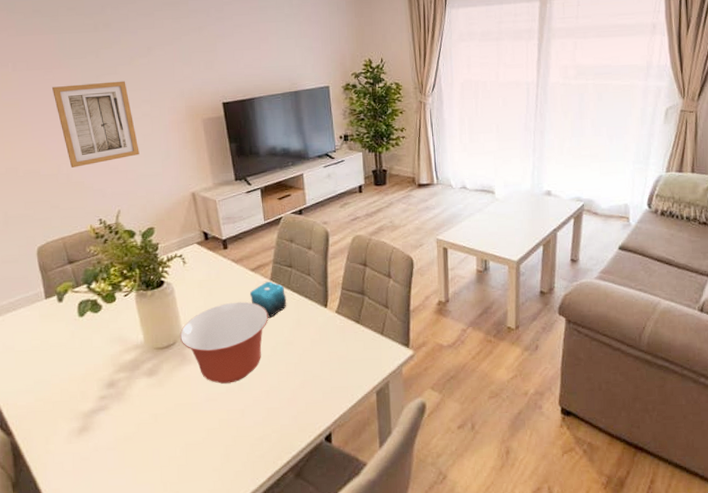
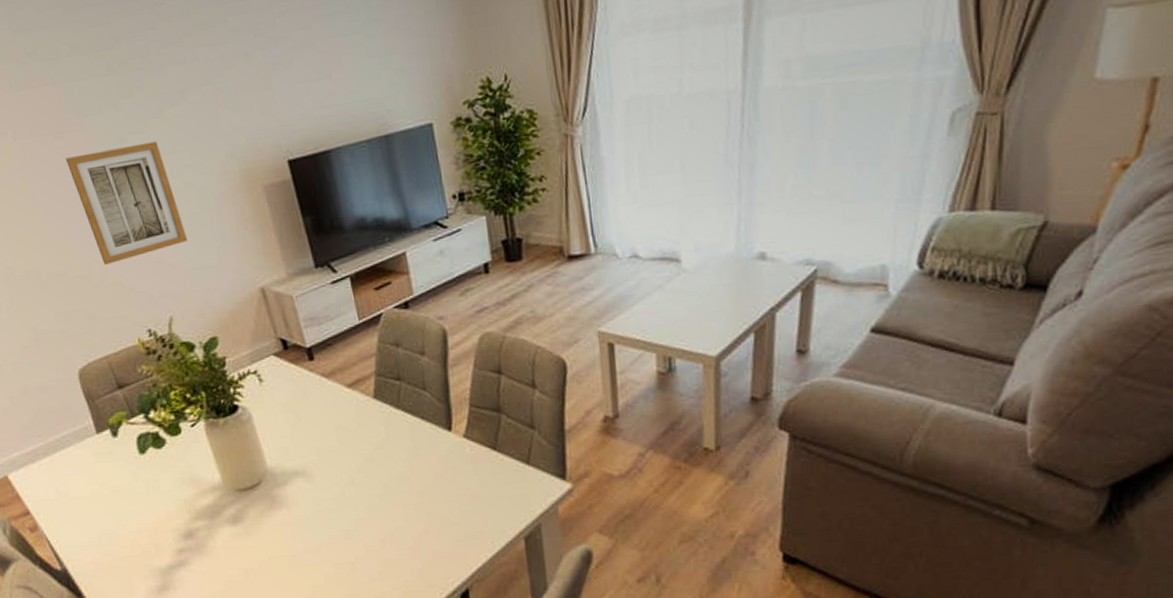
mixing bowl: present [179,301,268,384] -> none [265,427,375,531]
candle: present [249,281,287,318] -> none [348,400,398,447]

